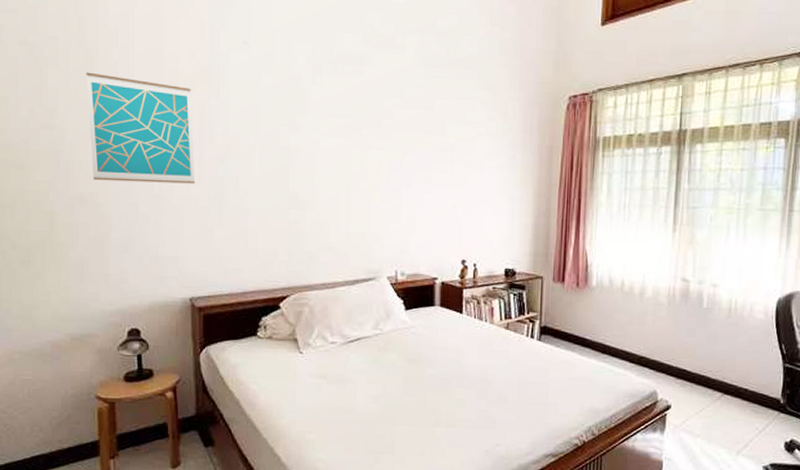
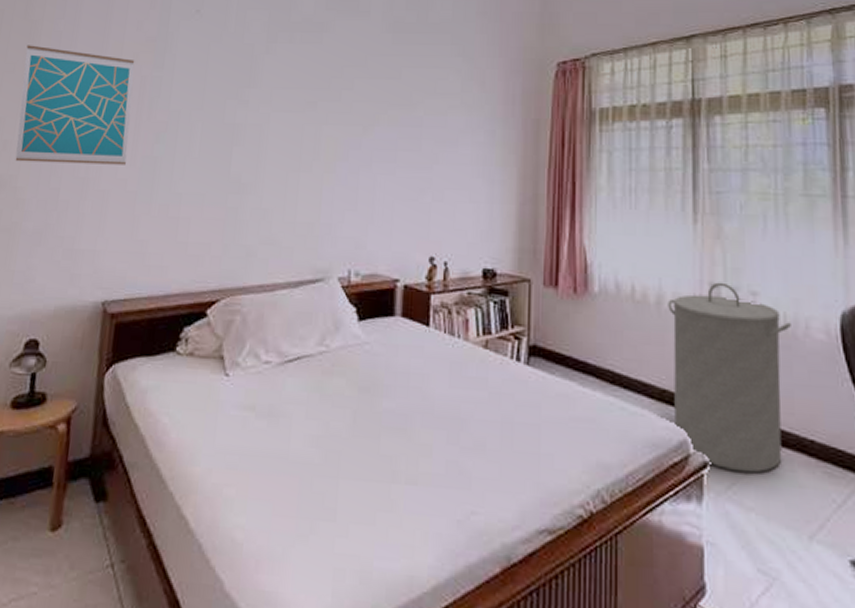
laundry hamper: none [648,277,740,412] -> present [668,282,791,473]

